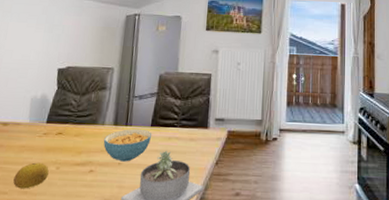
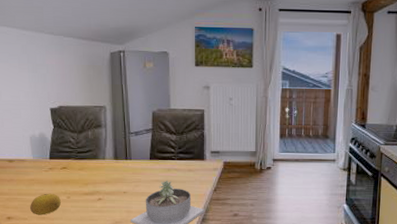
cereal bowl: present [103,128,153,162] -> none [106,162,152,191]

